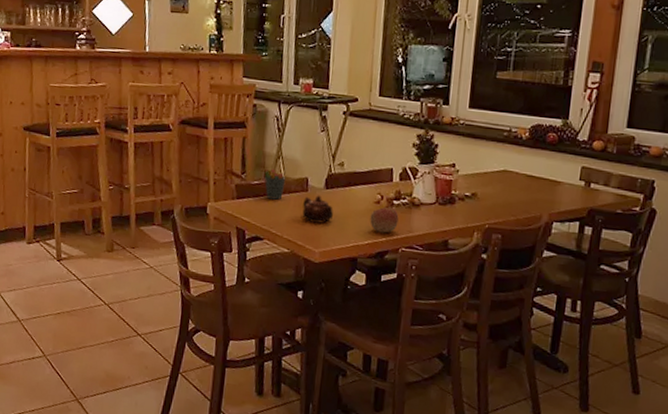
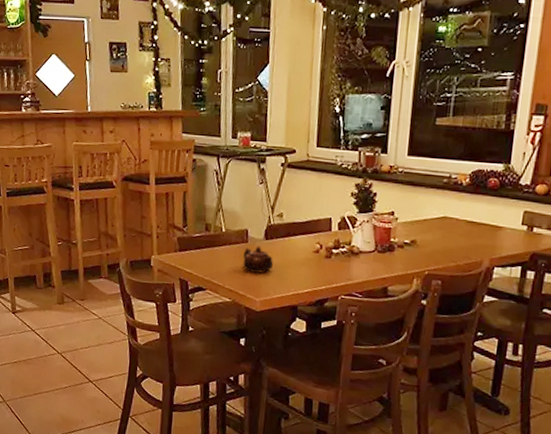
pen holder: present [264,167,287,200] -> none [205,220,227,252]
apple: present [370,207,399,233] -> none [309,255,338,282]

